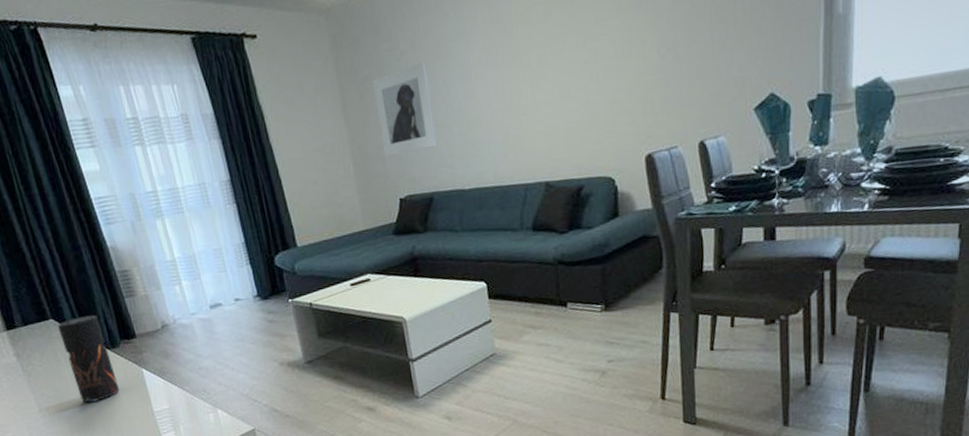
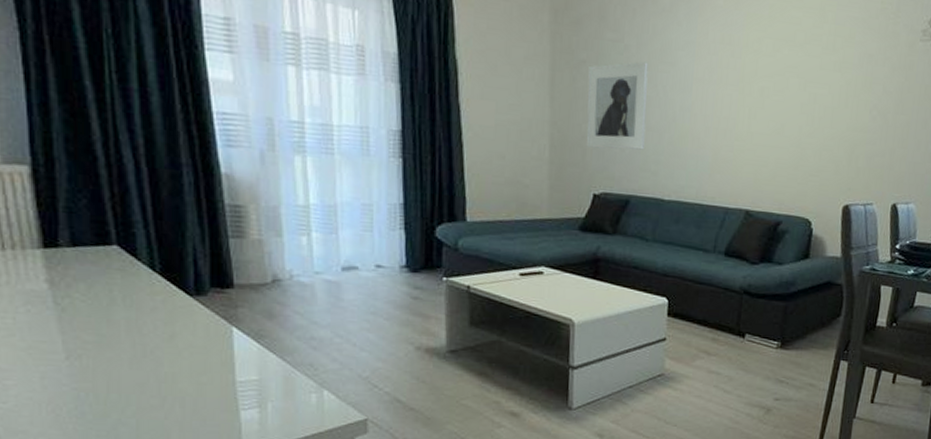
pepper grinder: present [57,315,119,403] -> none [122,249,193,358]

